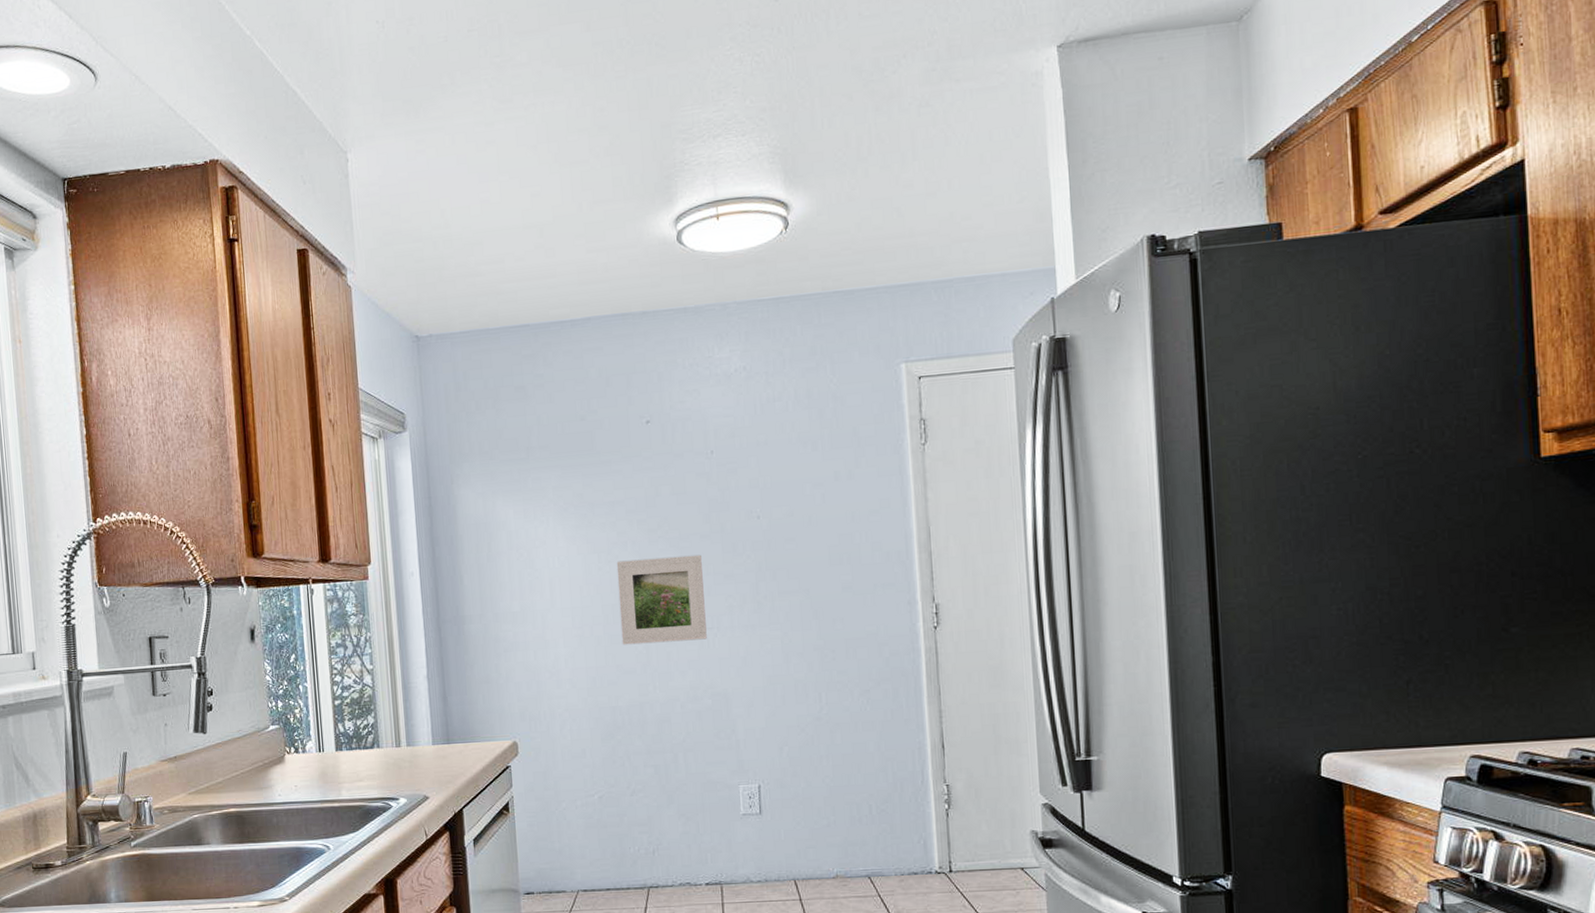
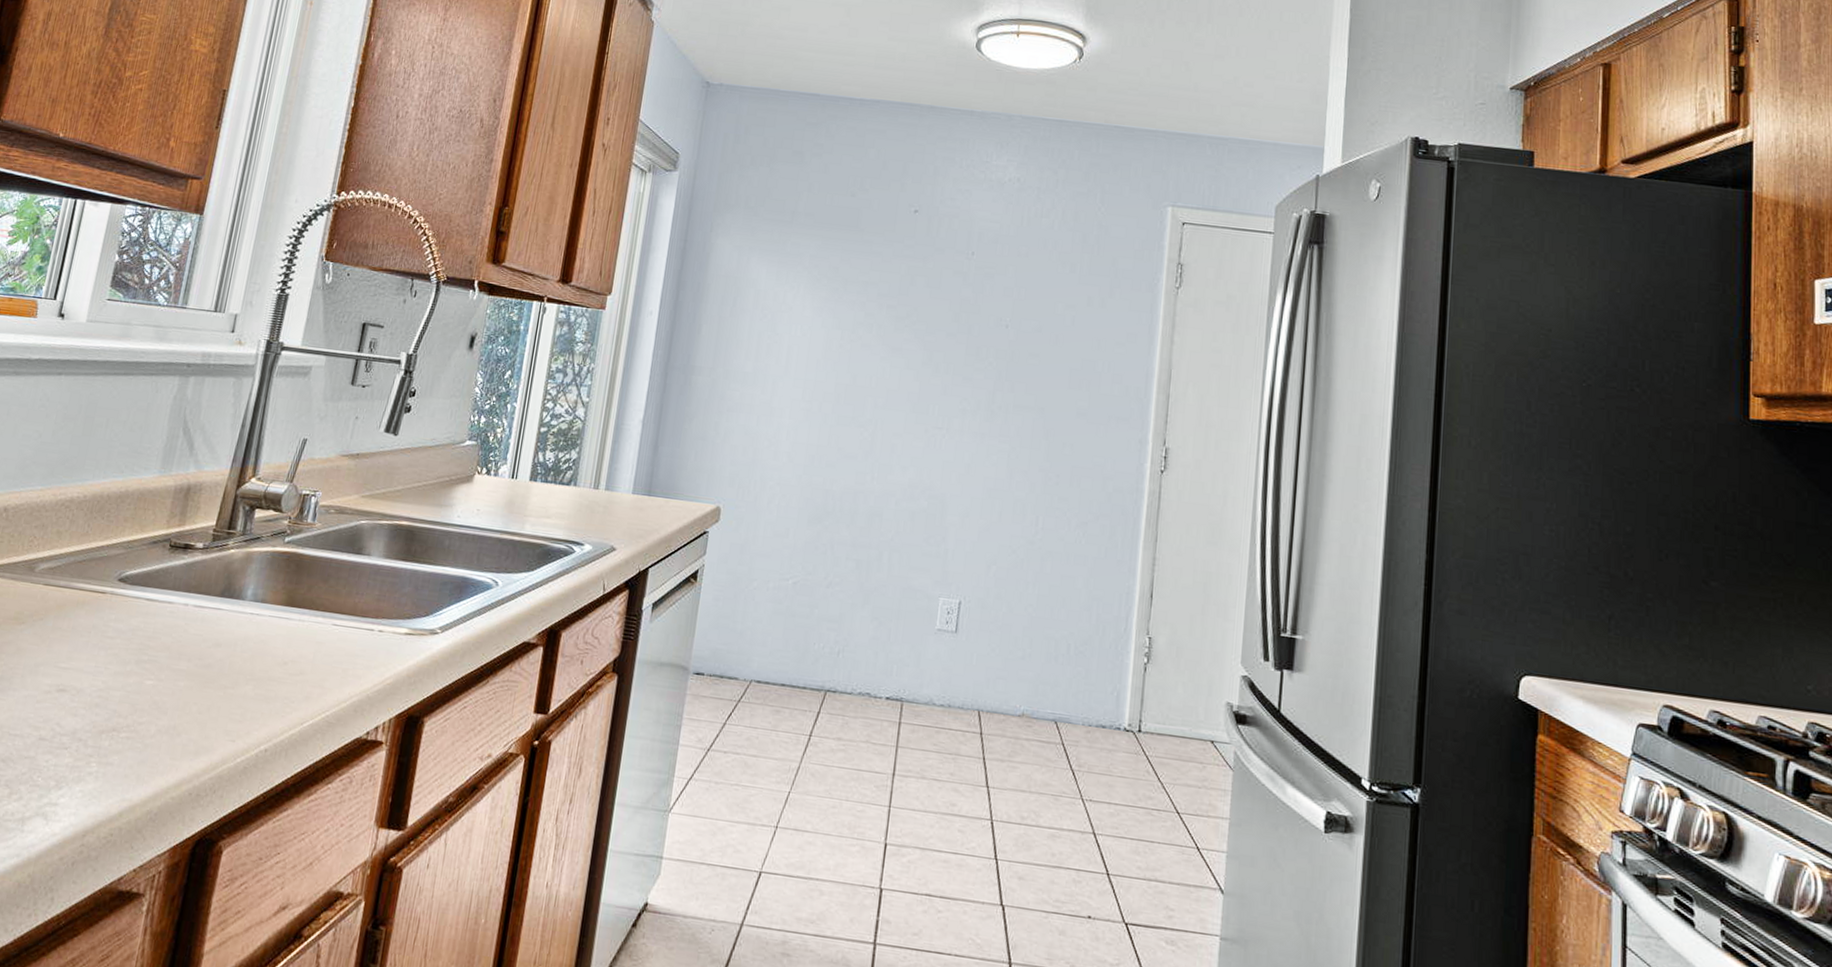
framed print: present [616,554,707,645] -> none [848,342,944,439]

